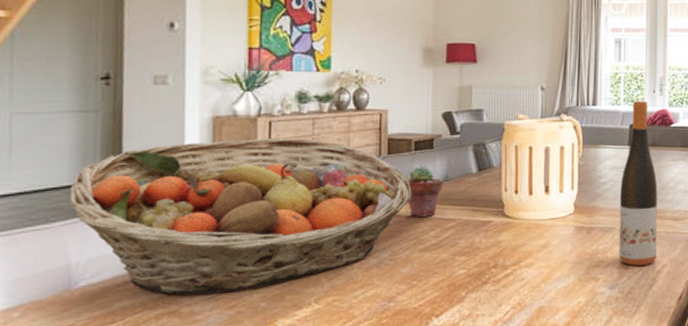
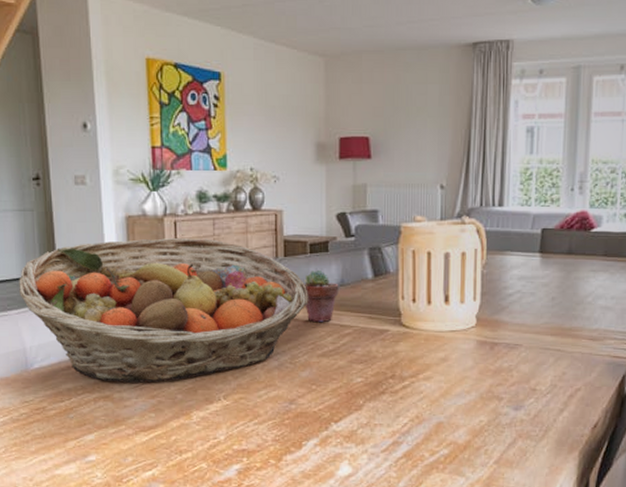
wine bottle: present [619,100,658,266] -> none [525,200,573,388]

